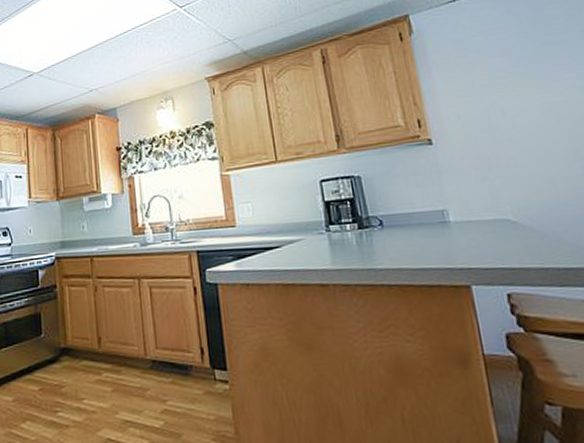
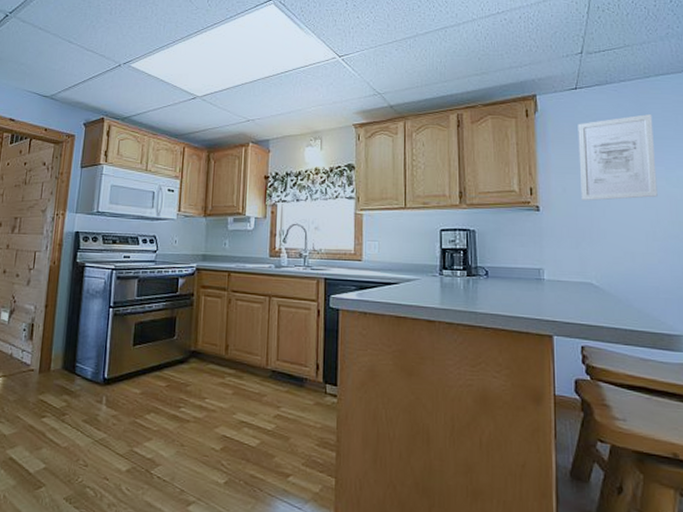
wall art: none [463,15,573,127] -> present [578,113,658,201]

